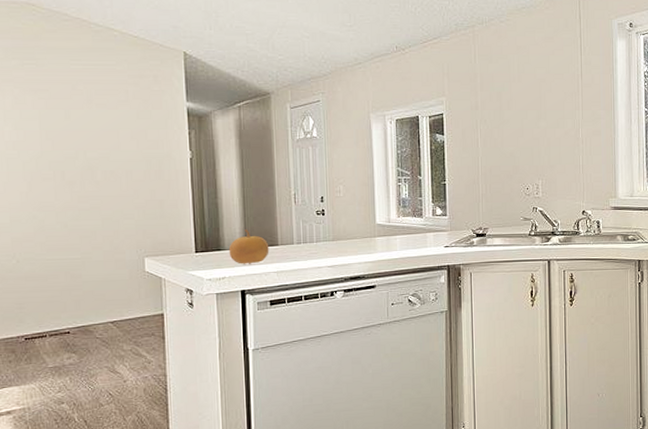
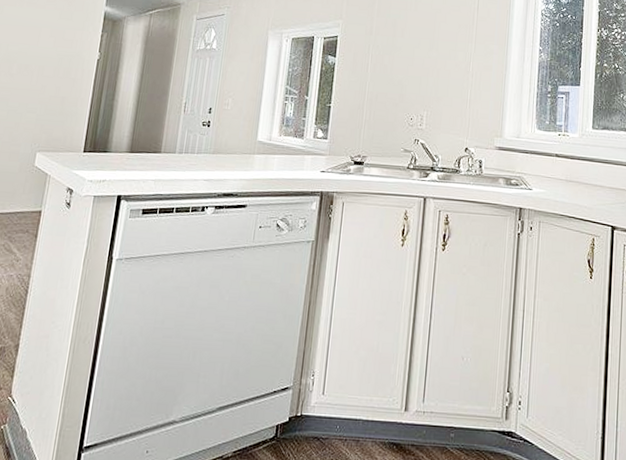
fruit: present [229,229,269,264] -> none [113,133,153,170]

